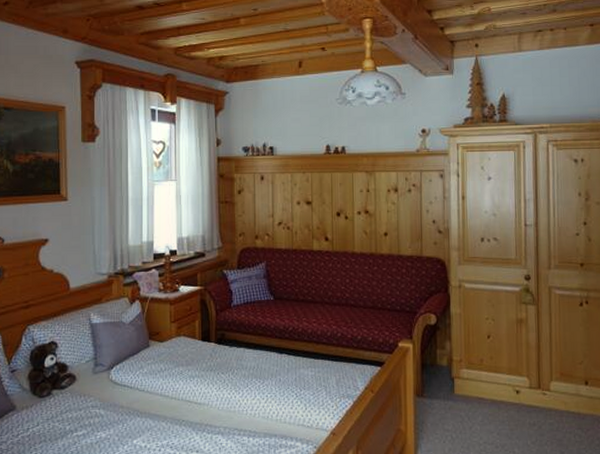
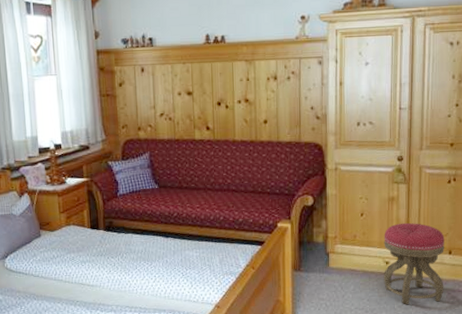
stool: none [513,347,582,442] -> present [383,222,444,305]

